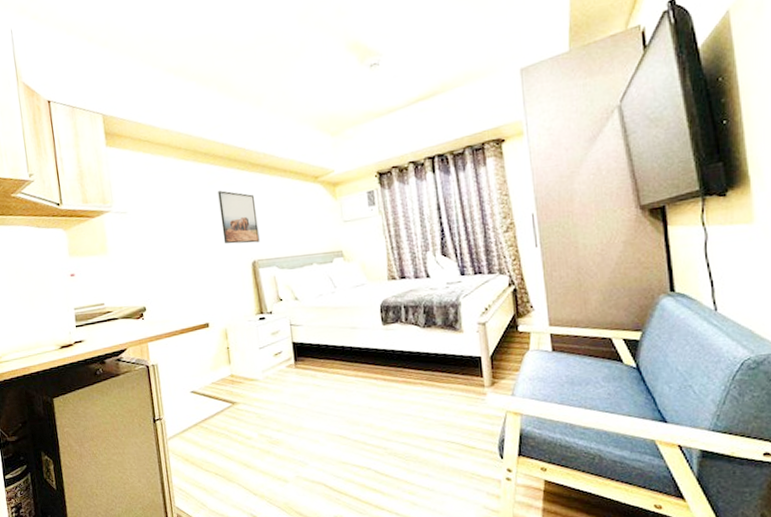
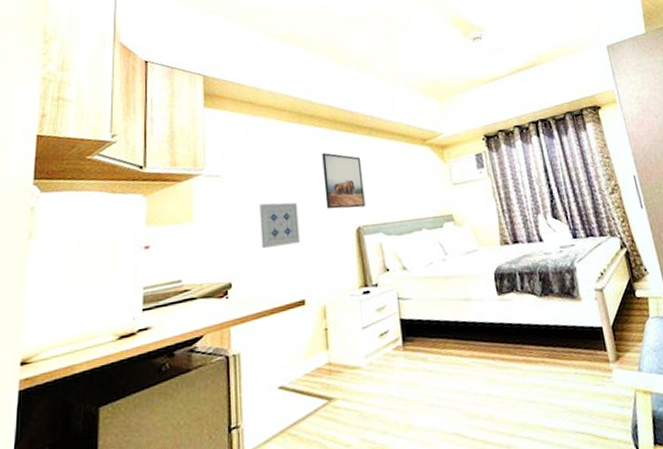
wall art: none [164,237,202,278] -> present [259,202,300,248]

